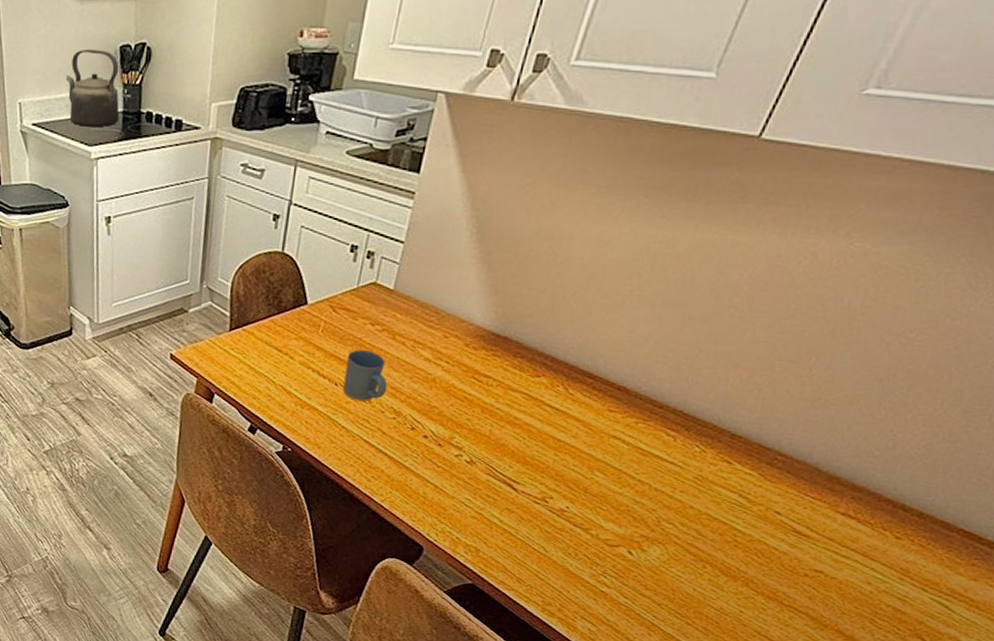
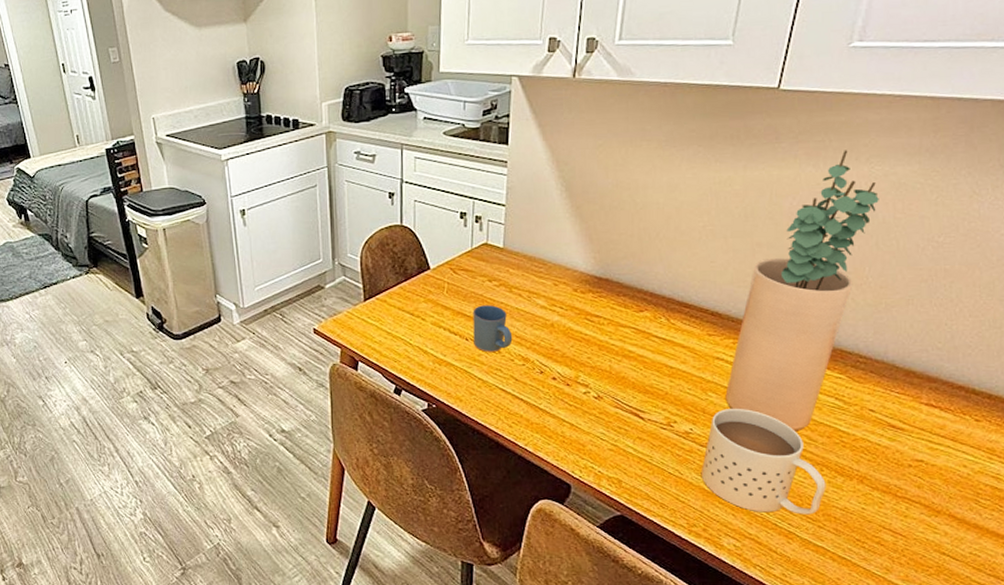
kettle: present [65,49,120,127] -> none [192,66,243,133]
mug: none [568,490,707,611] -> present [701,408,826,515]
vase: none [613,219,851,524] -> present [725,150,879,432]

